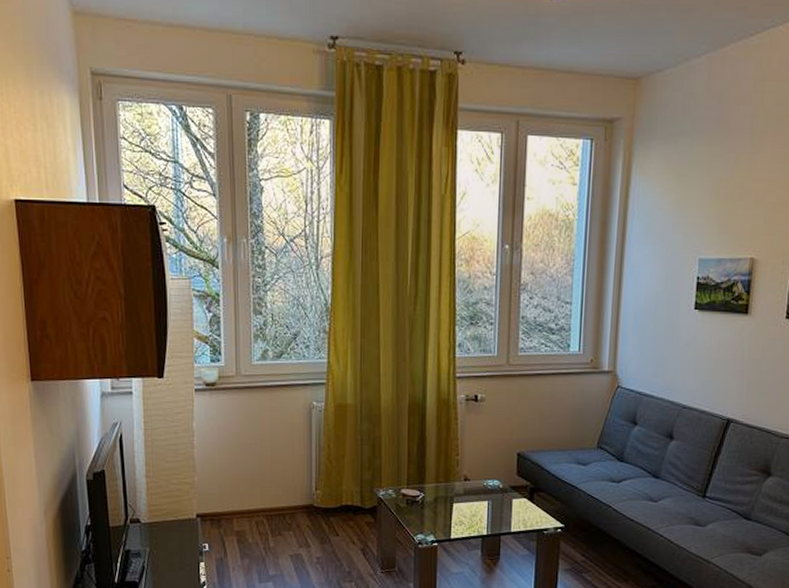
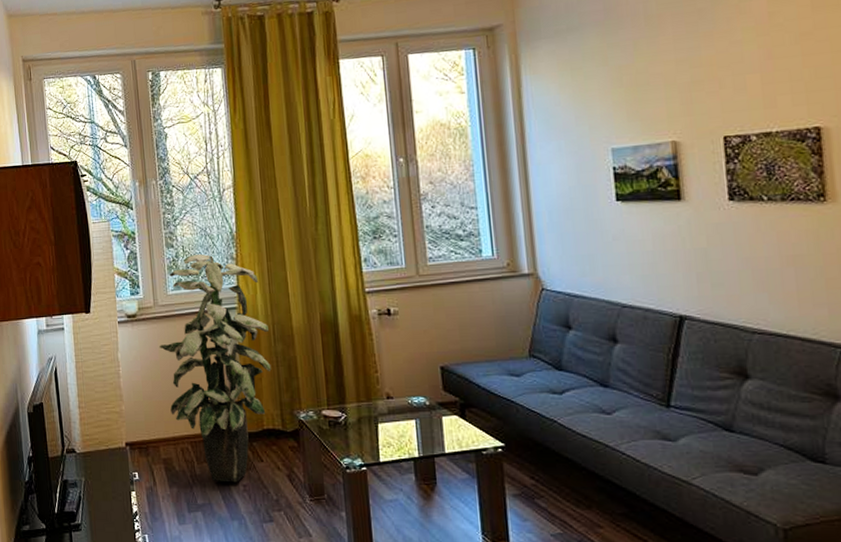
indoor plant: none [239,324,356,555] -> present [159,253,272,483]

